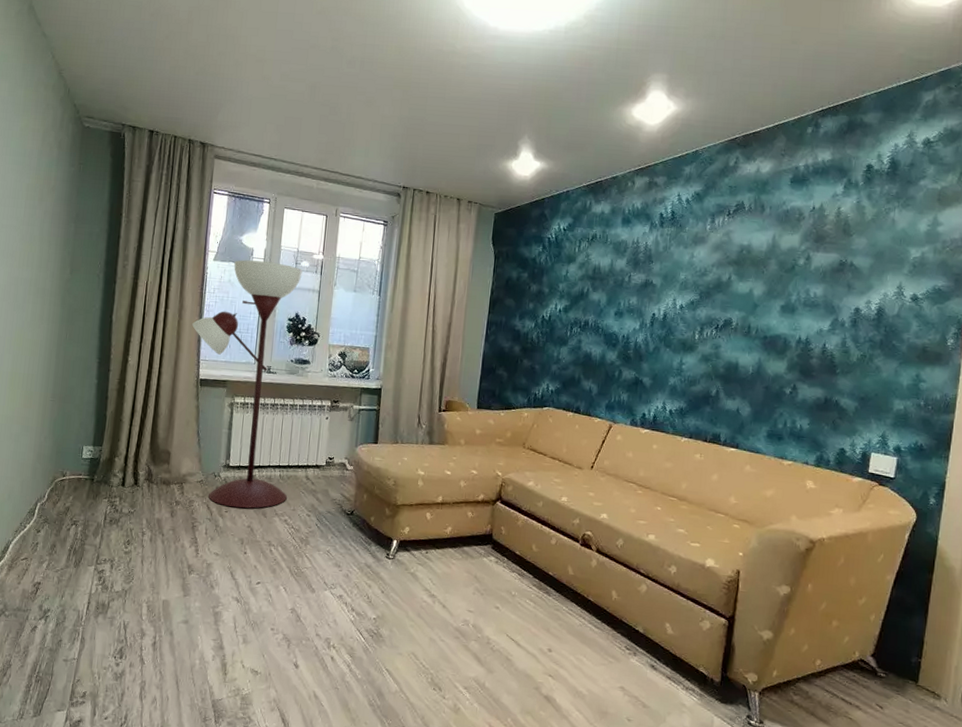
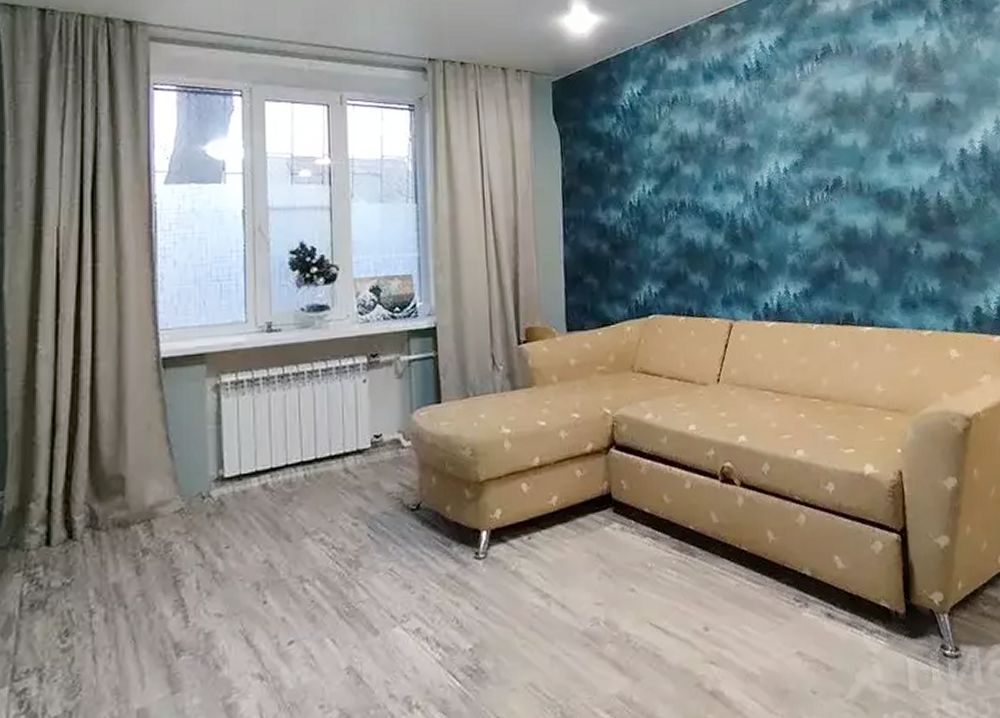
floor lamp: present [191,260,302,509] -> none [139,176,321,539]

